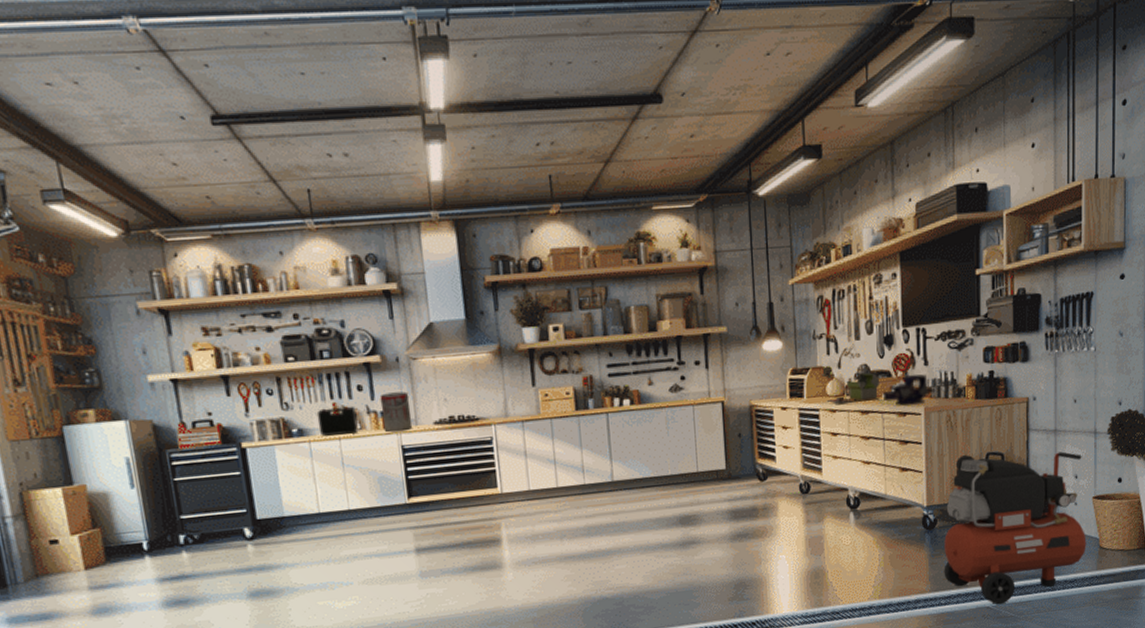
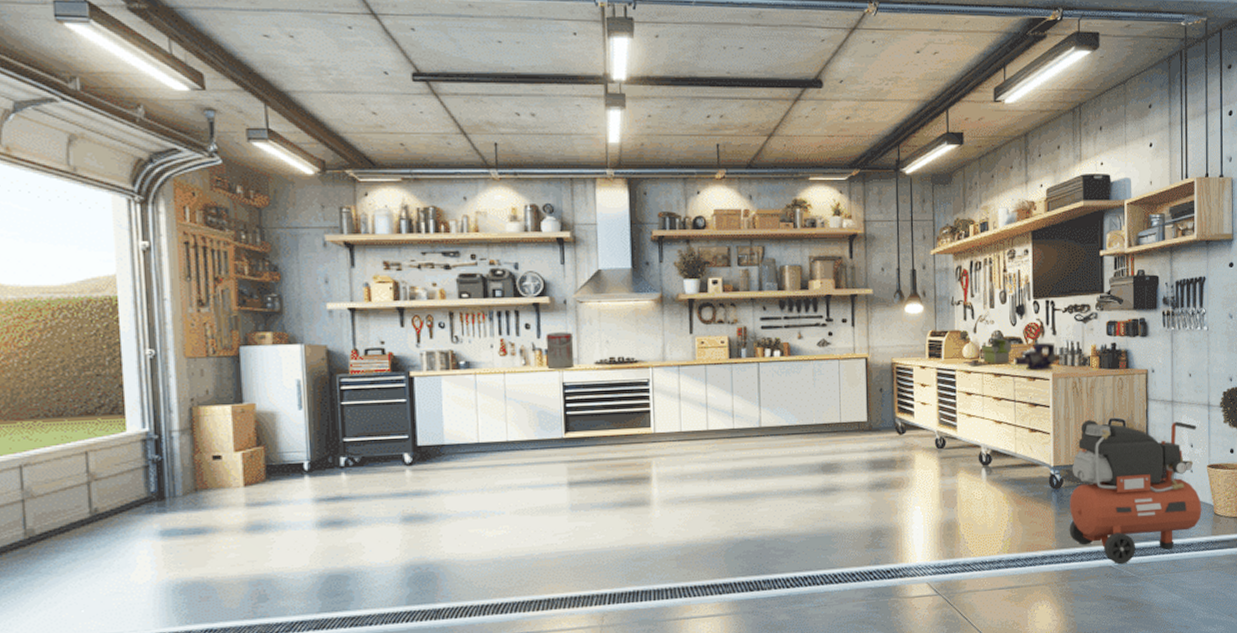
tool box: present [316,406,359,437] -> none [484,342,523,371]

